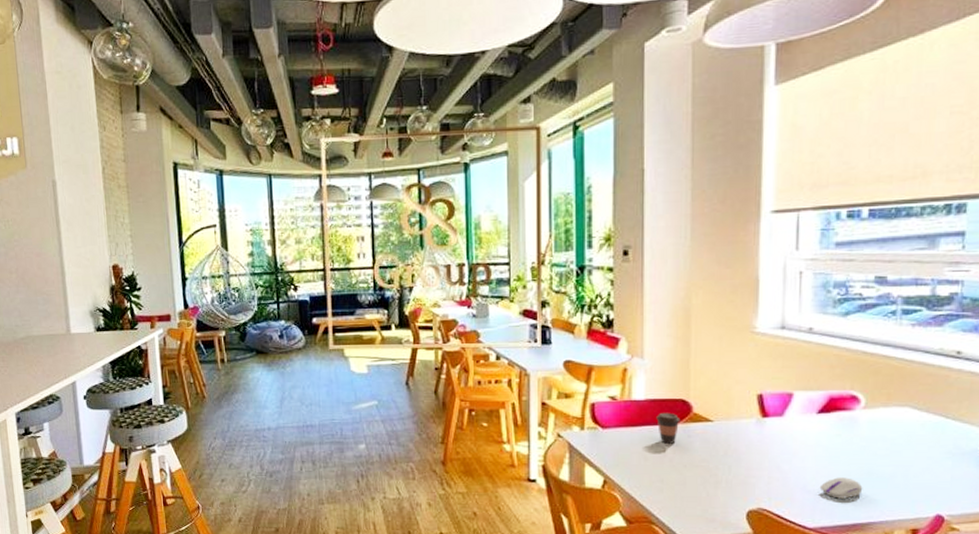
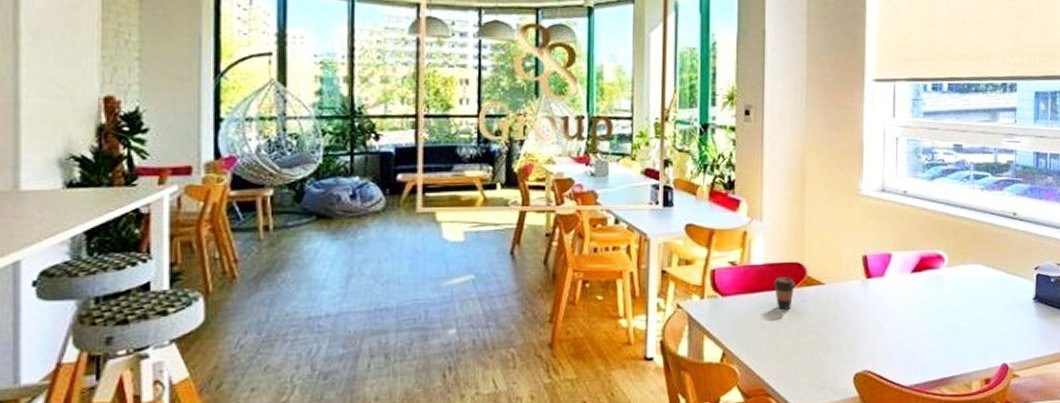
computer mouse: present [819,477,863,499] -> none [914,333,948,355]

